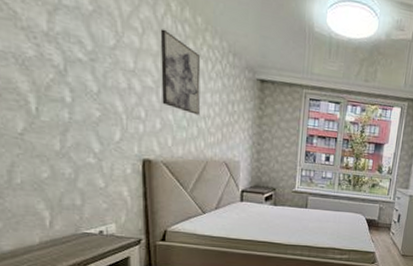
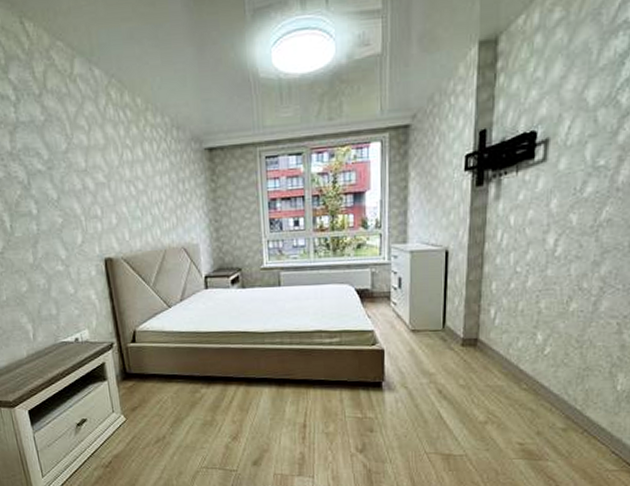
wall art: present [160,28,201,115] -> none [104,120,151,202]

